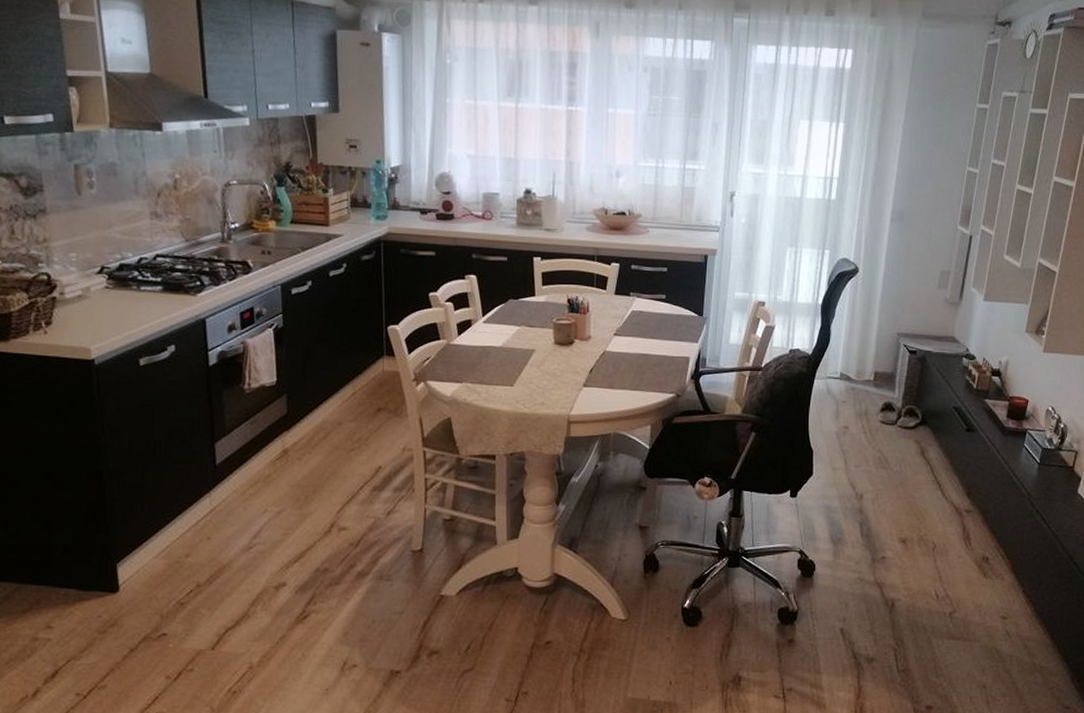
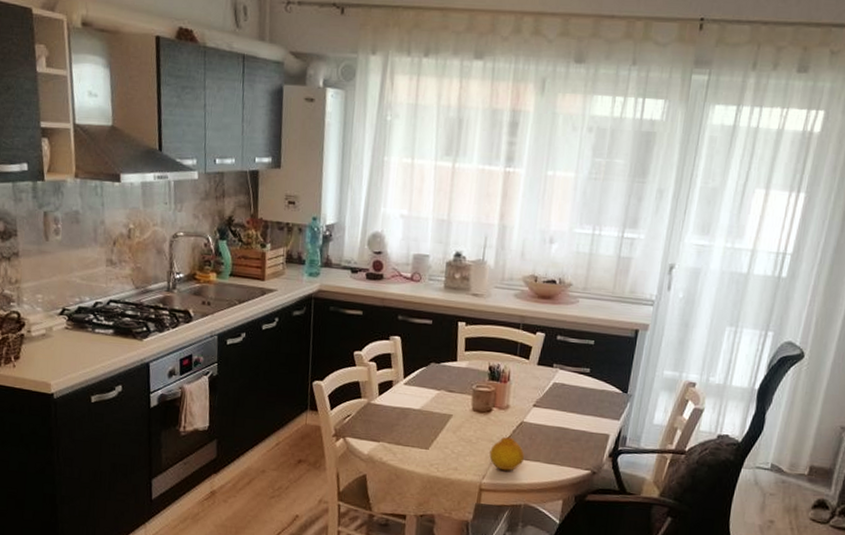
fruit: none [575,367,609,401] -> present [489,436,524,471]

